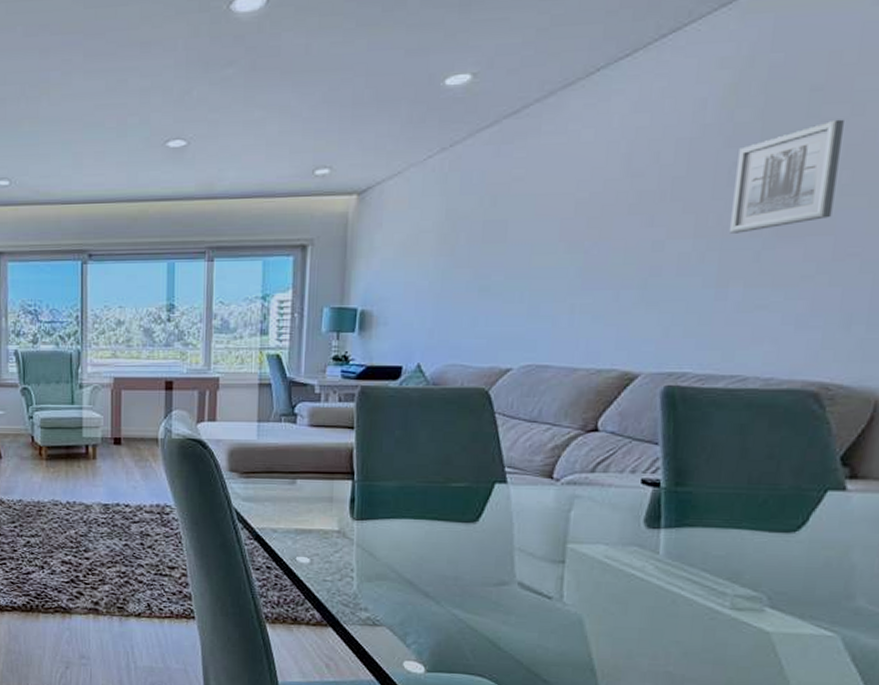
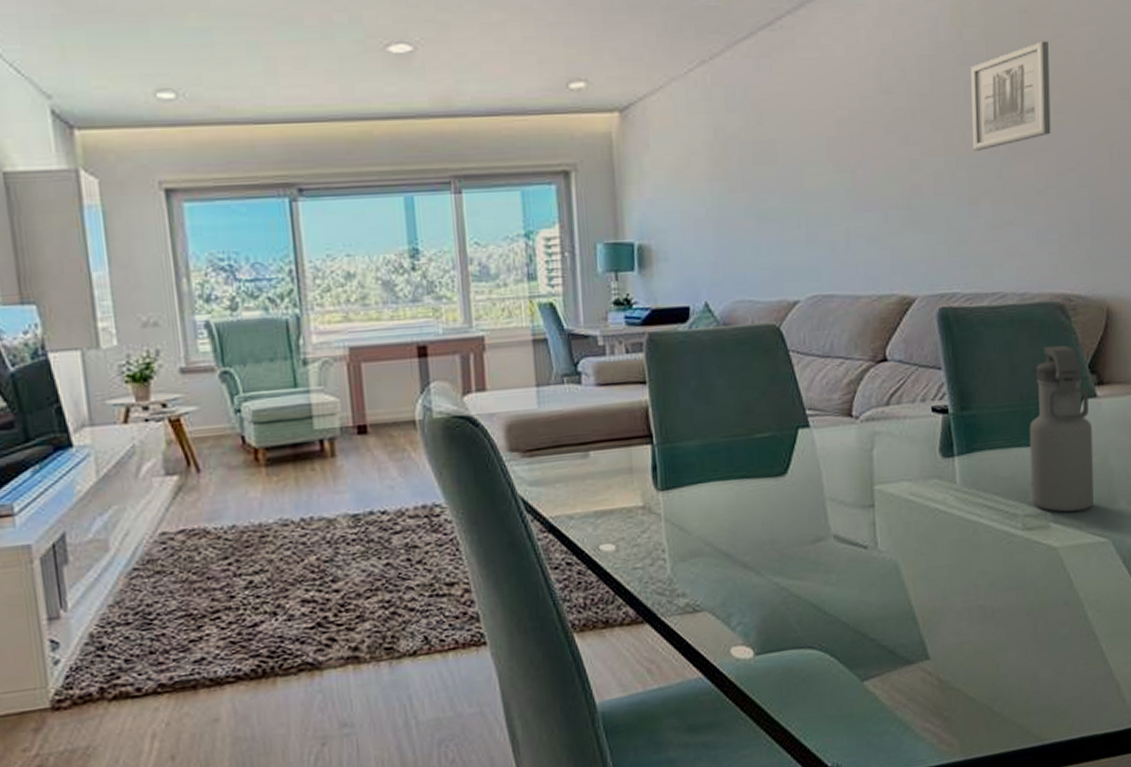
water bottle: none [745,433,836,602] -> present [1029,345,1094,512]

